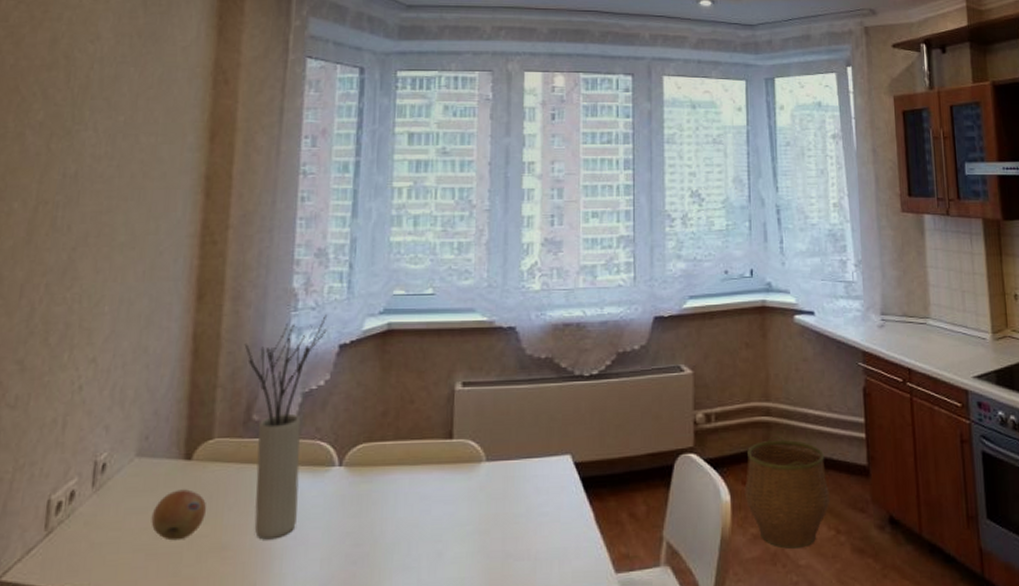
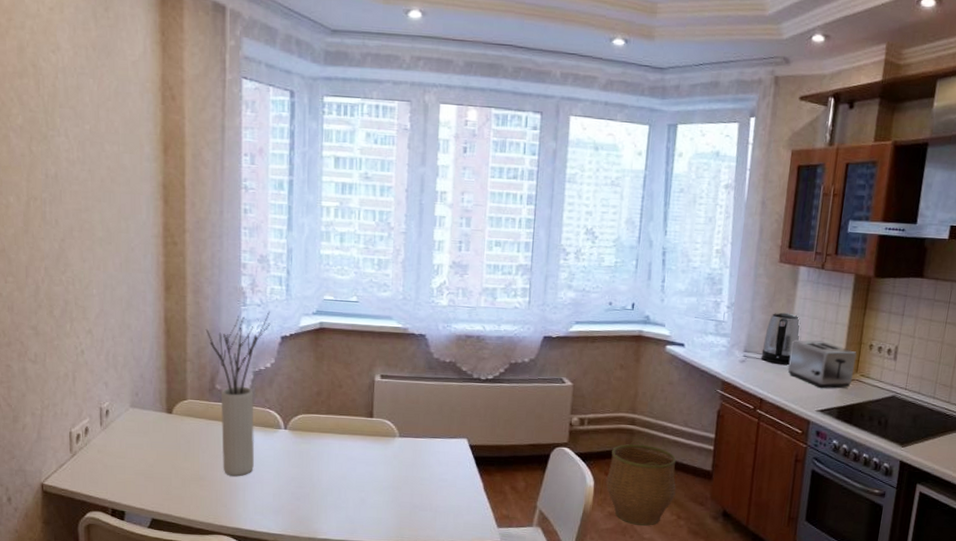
fruit: present [151,489,207,541] -> none [146,434,187,470]
kettle: none [900,266,940,327] -> present [761,312,802,366]
toaster: none [930,294,1005,349] -> present [787,340,857,388]

